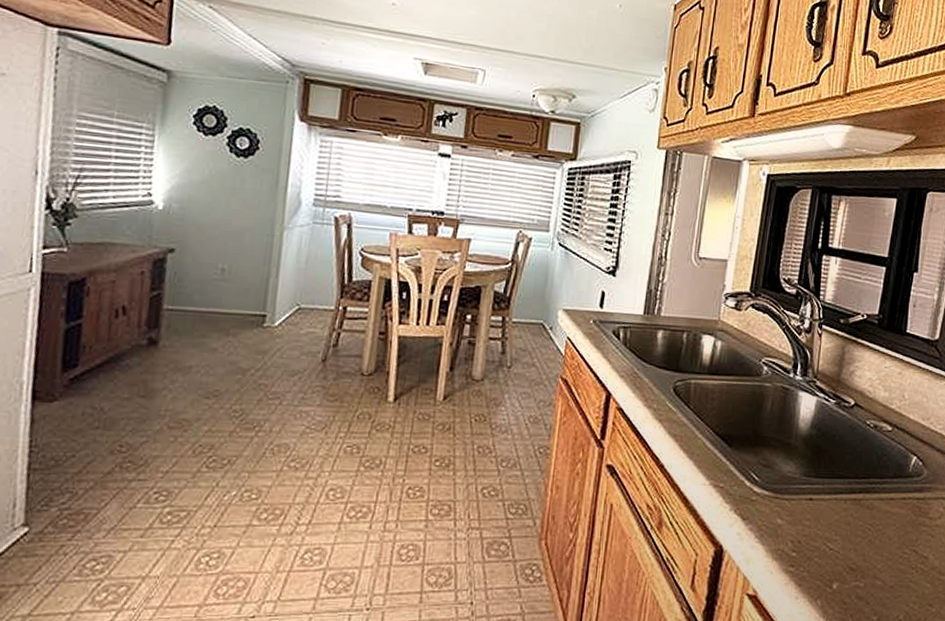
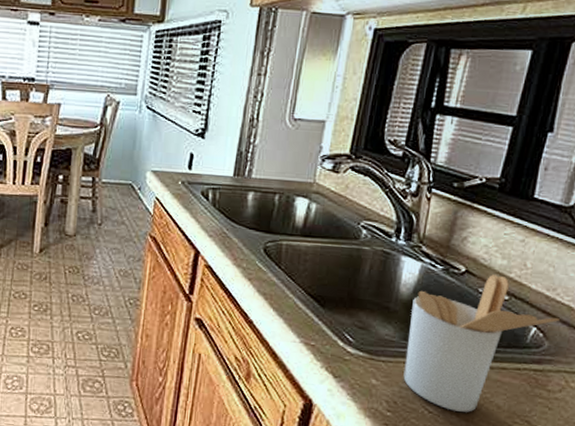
utensil holder: none [805,406,934,546] -> present [403,274,560,412]

